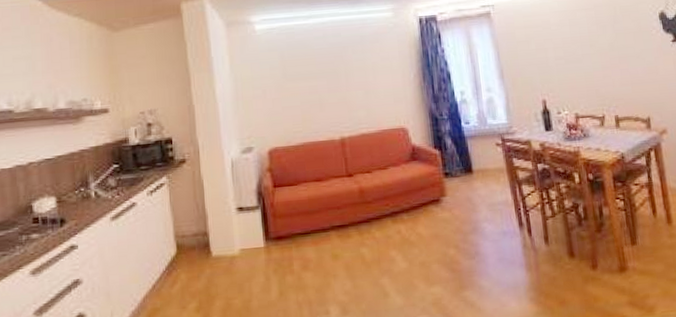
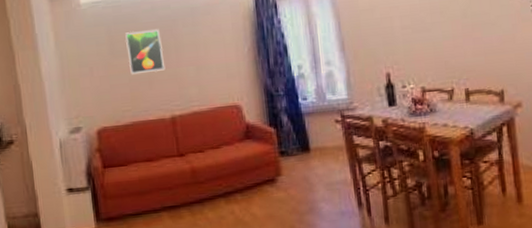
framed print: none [297,54,336,98] -> present [125,28,166,75]

